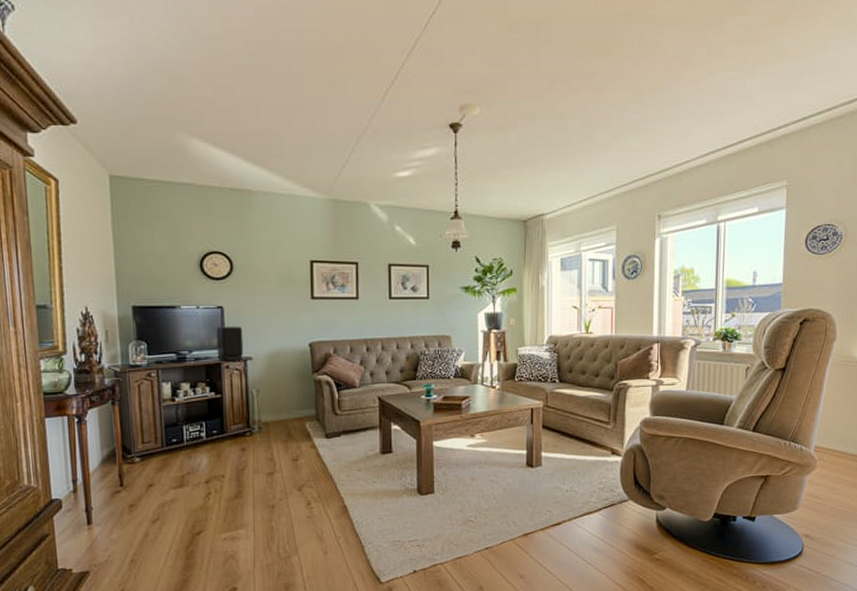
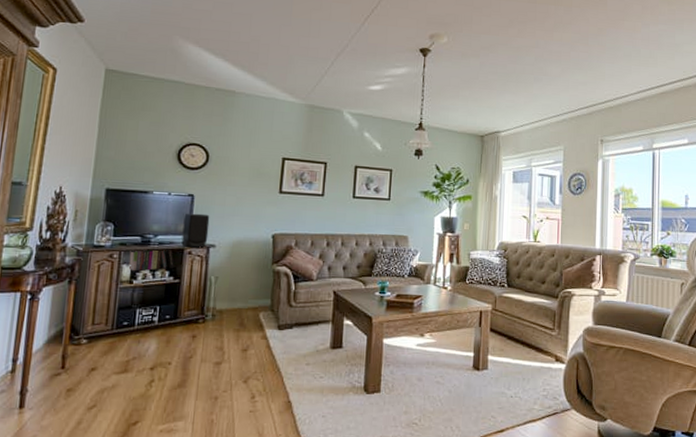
books: none [167,363,213,389] -> present [128,247,174,272]

